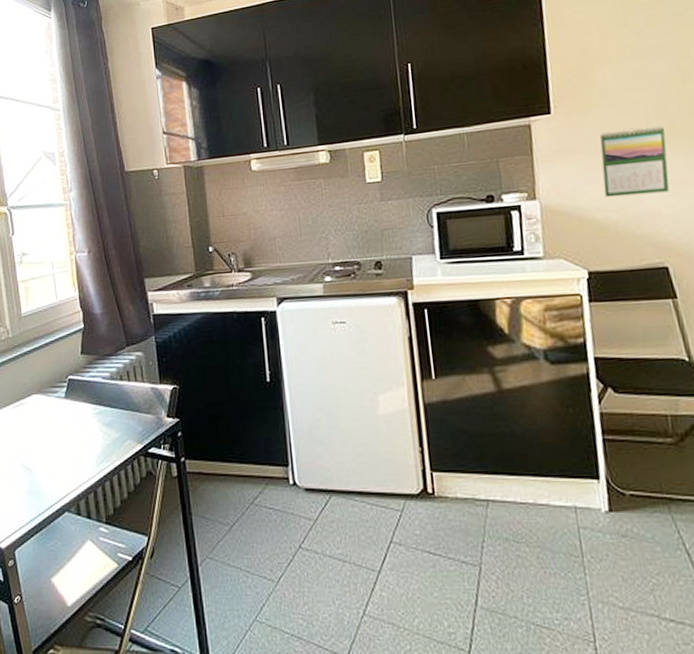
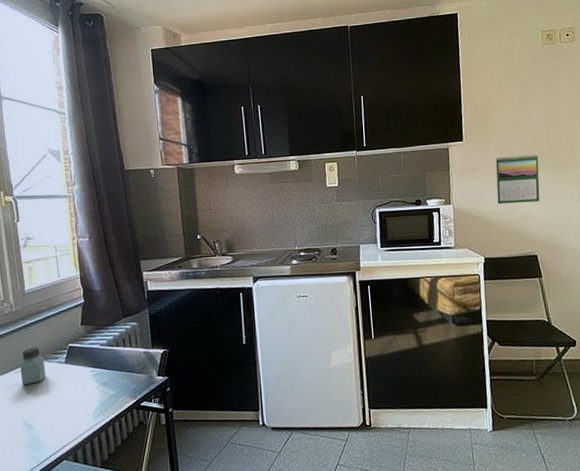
saltshaker: none [18,379,45,423] -> present [20,347,46,386]

